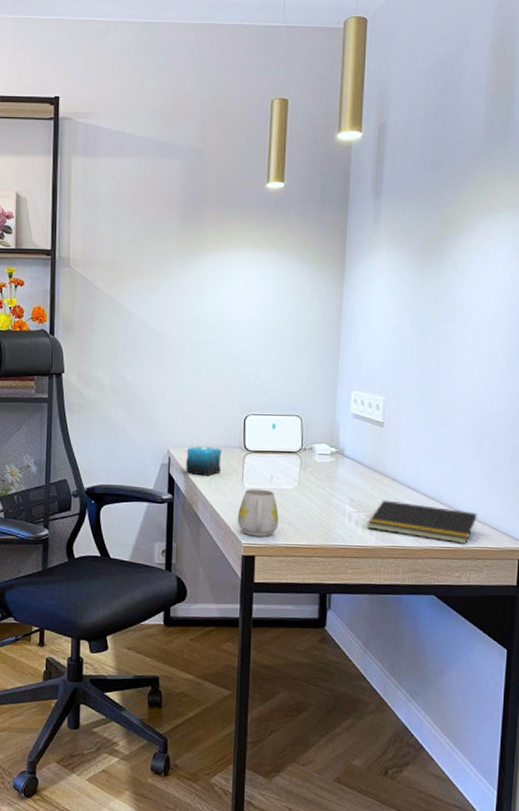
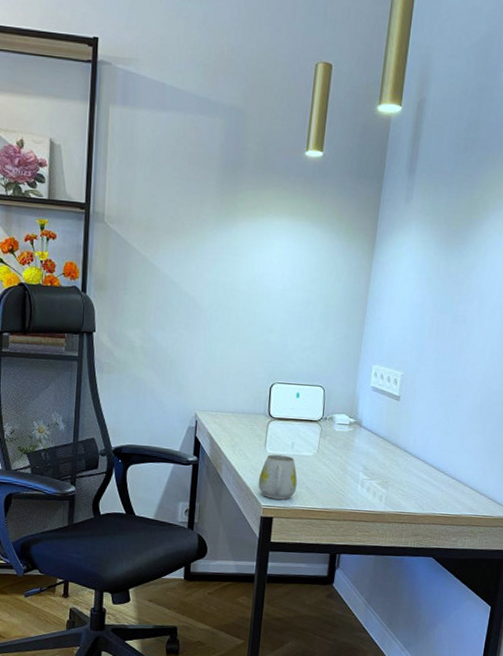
candle: present [185,446,222,476] -> none [211,411,247,441]
notepad: present [366,500,477,544] -> none [377,469,477,512]

